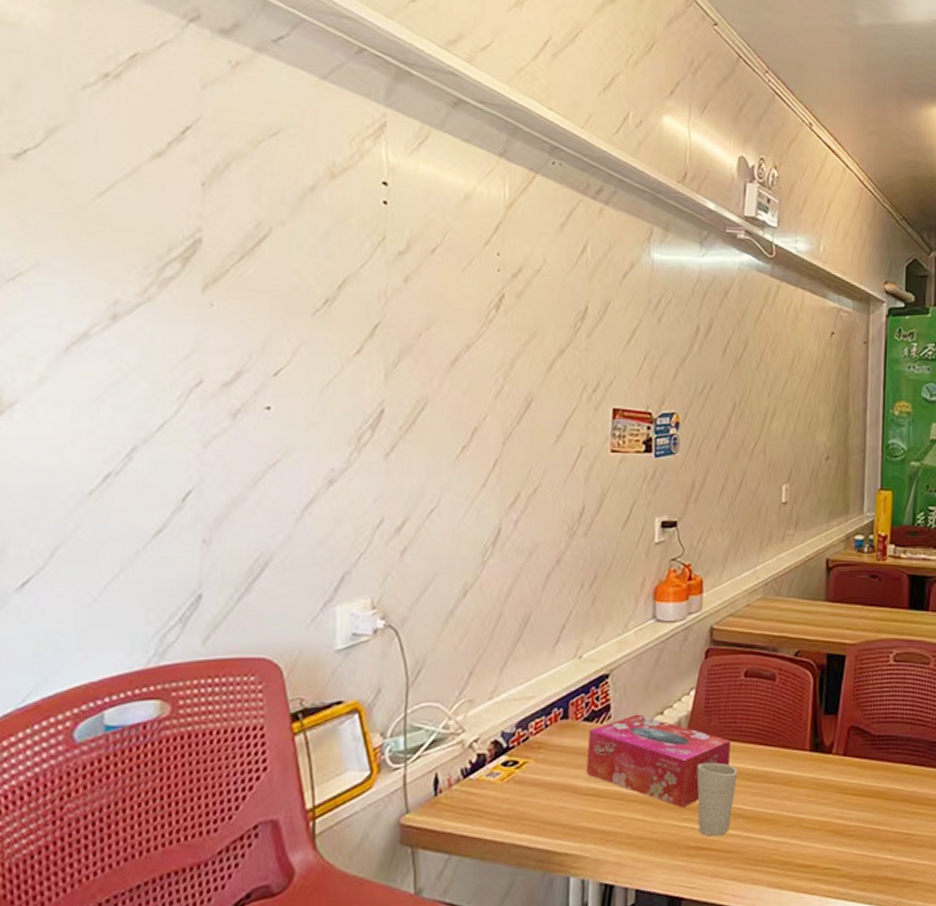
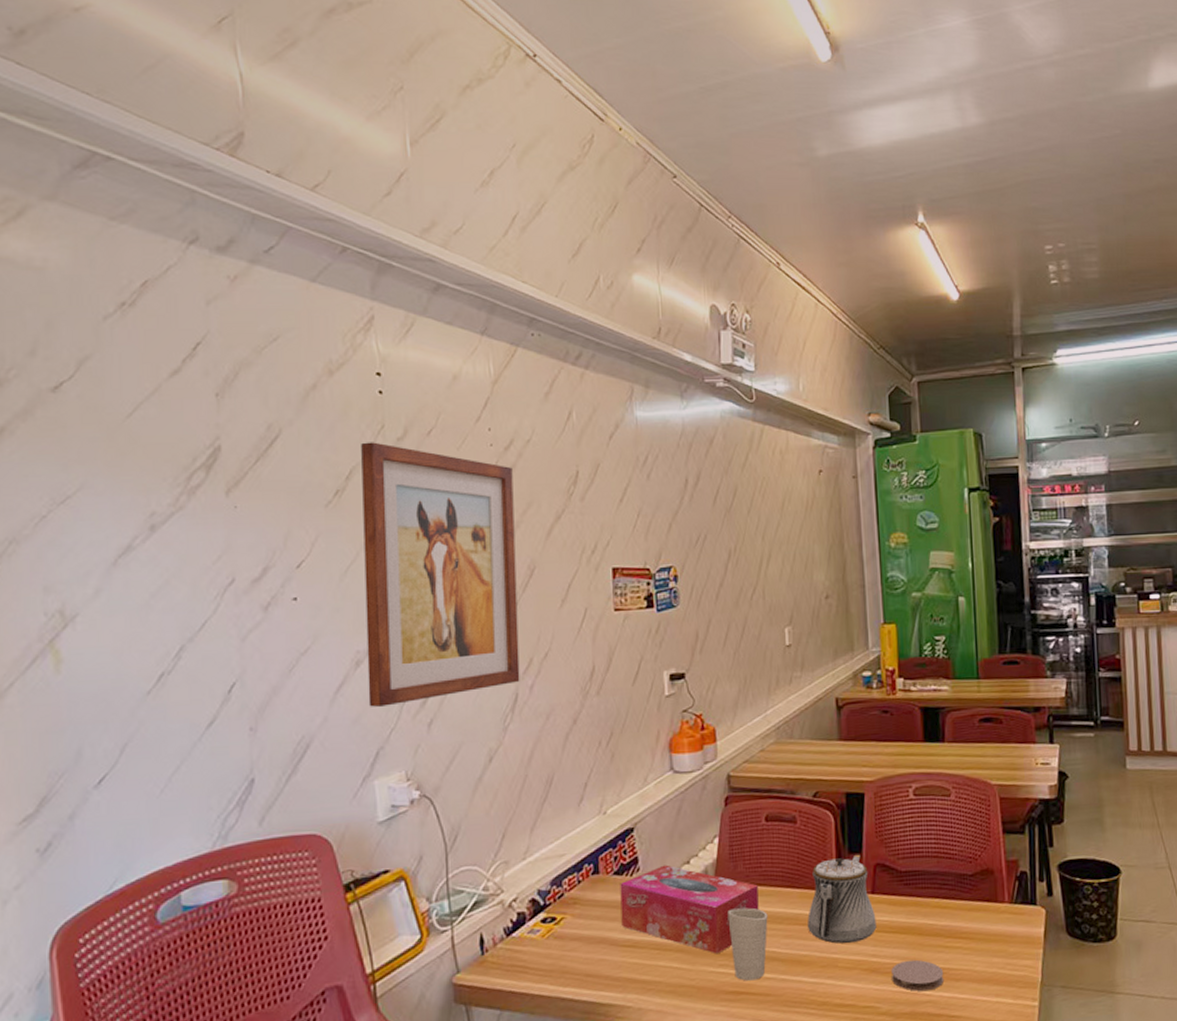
wall art: none [338,252,519,529] -> present [361,442,520,707]
teapot: none [777,715,846,805] -> present [808,854,877,944]
coaster: none [855,823,907,856] -> present [891,959,944,992]

